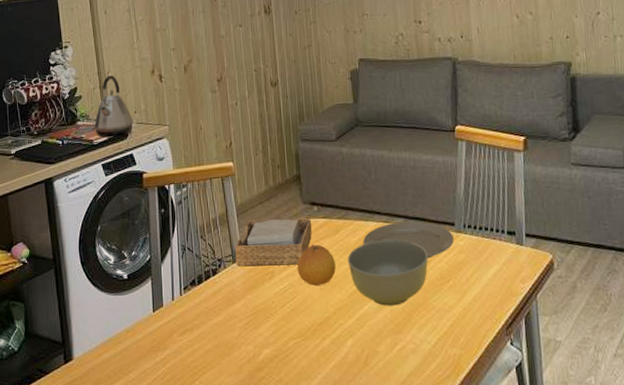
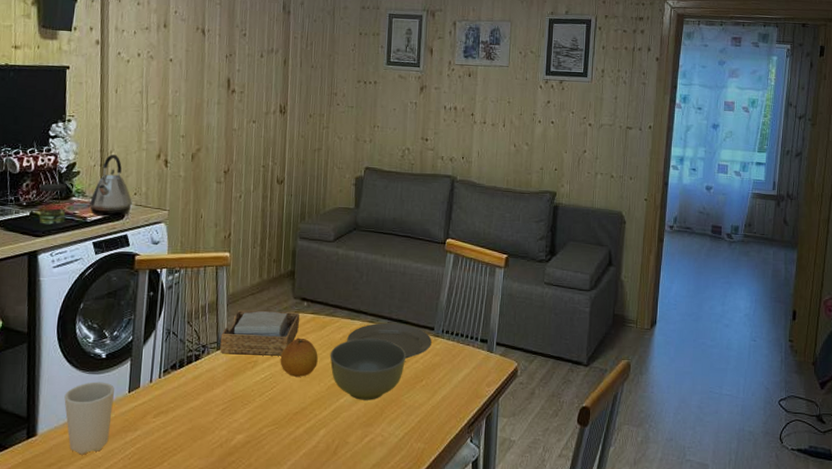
jar: none [47,109,74,151] -> present [38,183,67,225]
cup: none [94,303,140,377] -> present [64,381,114,455]

